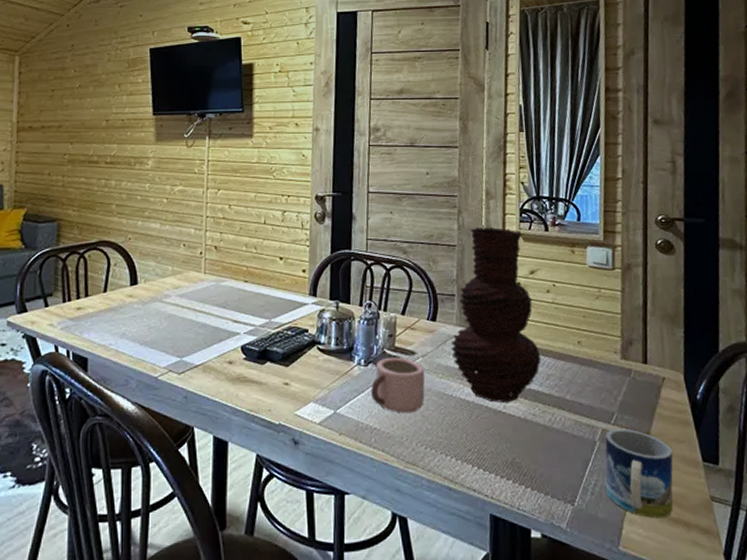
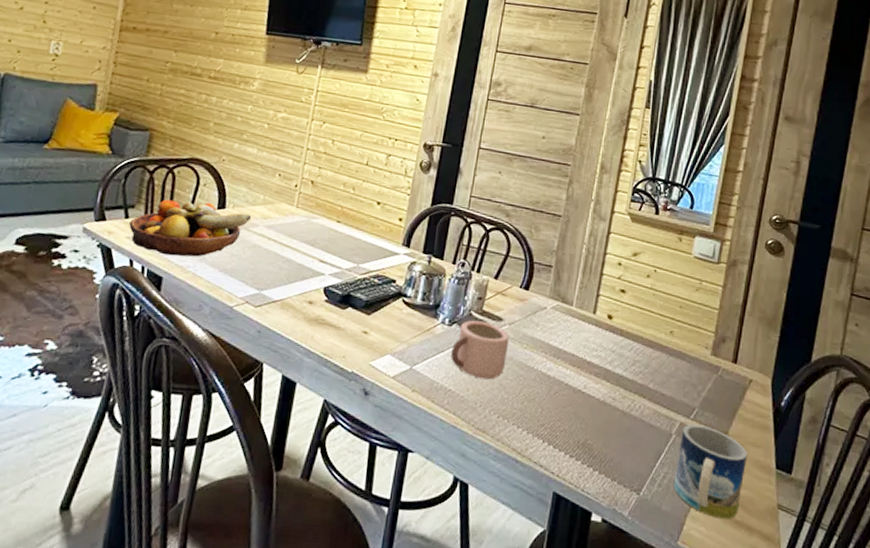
fruit bowl: none [50,280,163,337] -> present [129,199,252,257]
vase: present [451,227,541,403] -> none [539,200,631,384]

